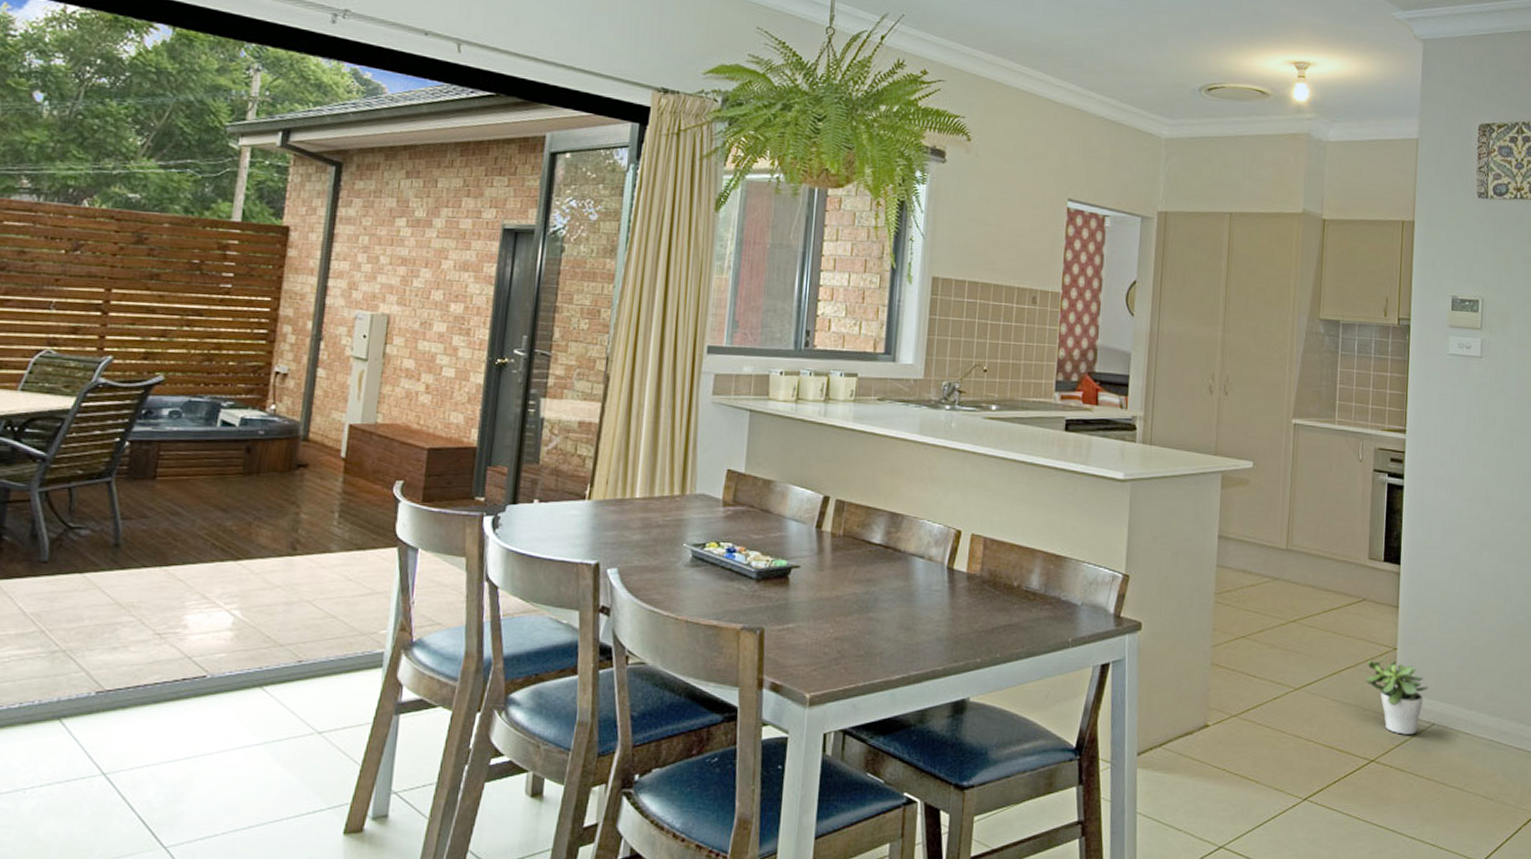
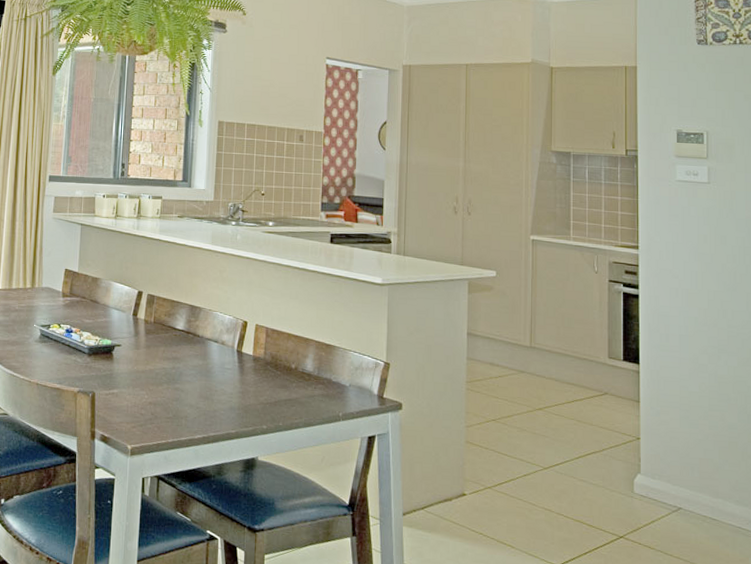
potted plant: present [1365,656,1429,735] -> none [611,444,674,517]

